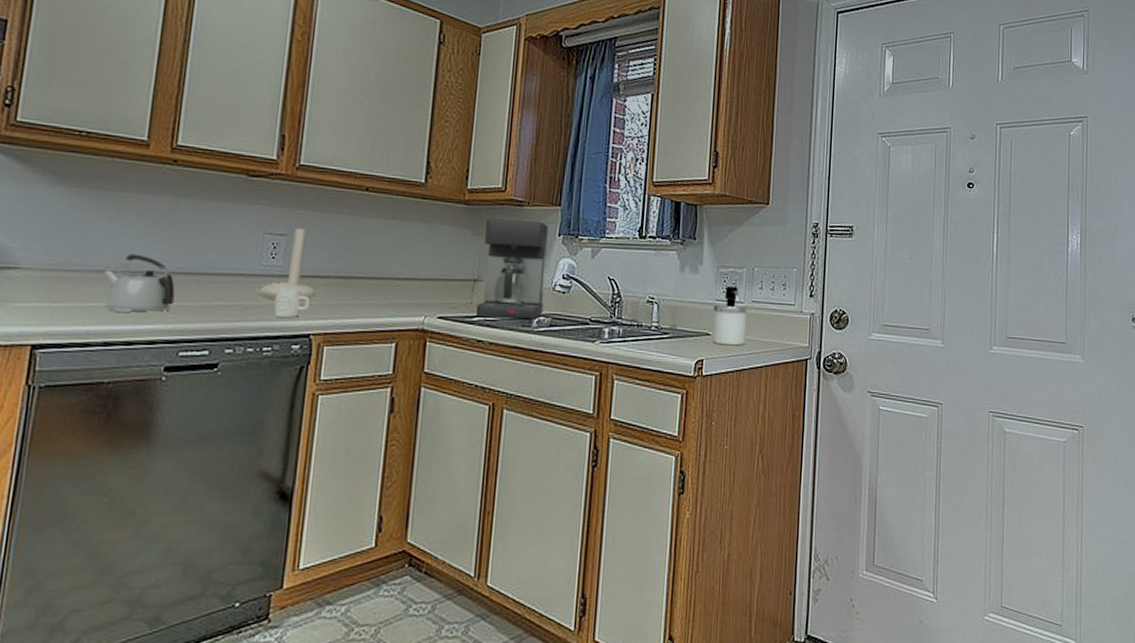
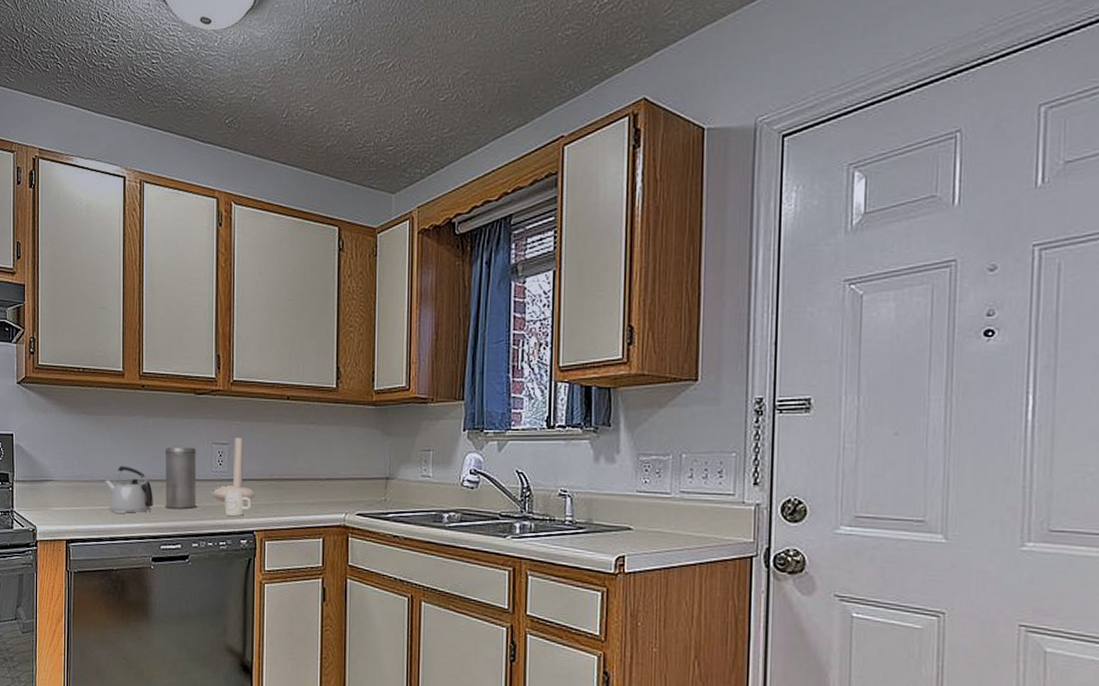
canister: none [191,235,243,308] -> present [164,448,197,509]
coffee maker: present [475,219,549,320] -> none [390,418,453,516]
soap dispenser: present [712,285,748,346] -> none [634,475,675,541]

